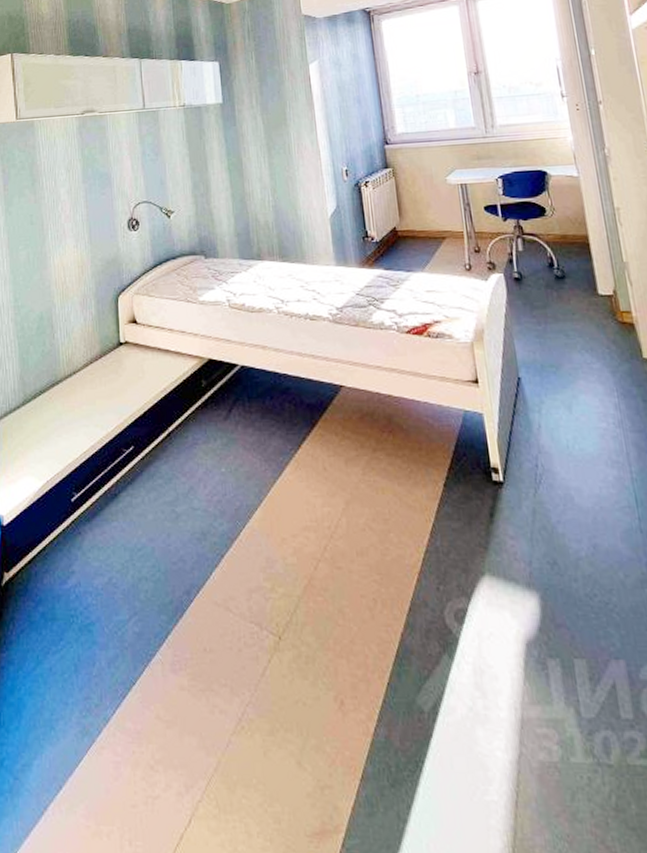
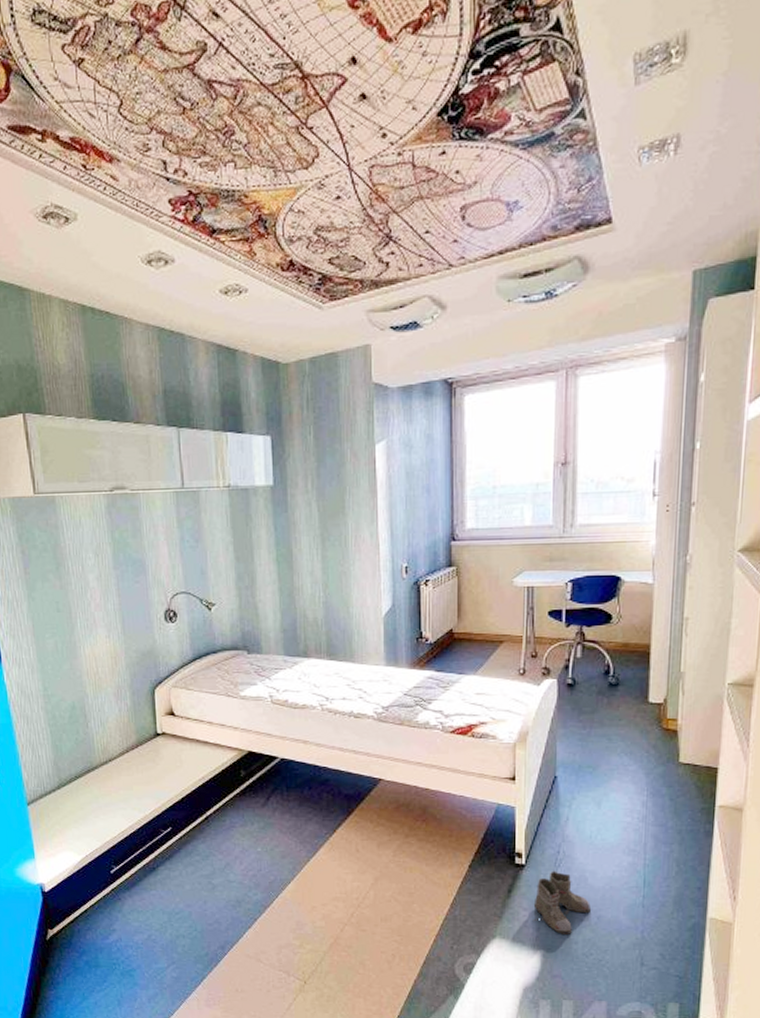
boots: none [520,488,585,569] -> present [533,871,592,934]

